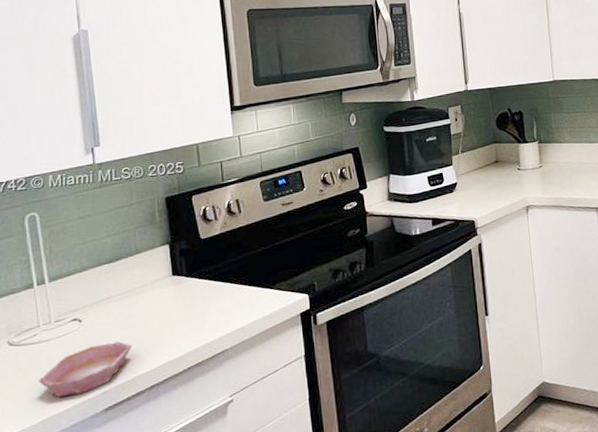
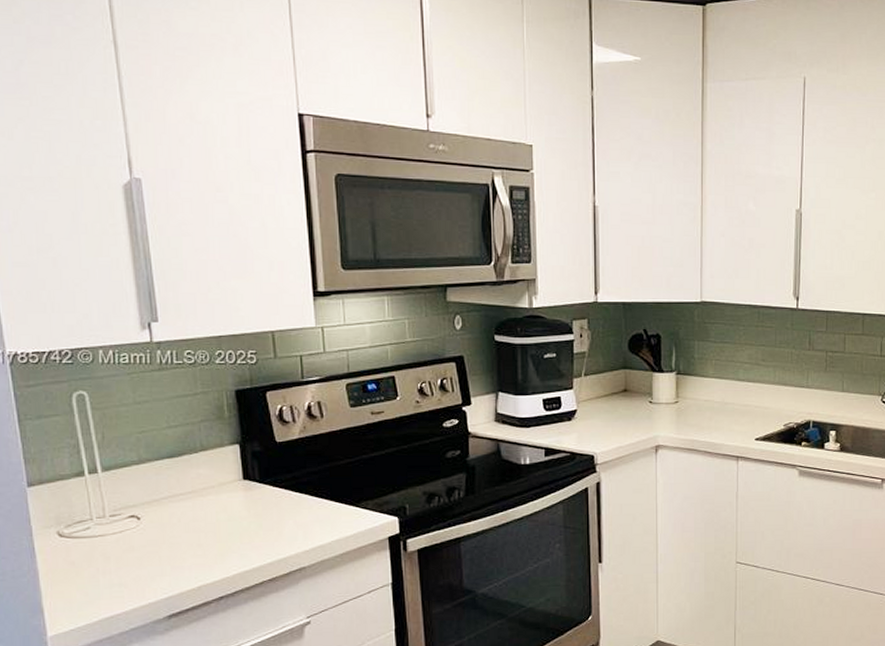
bowl: present [39,341,133,397] -> none [94,545,198,597]

